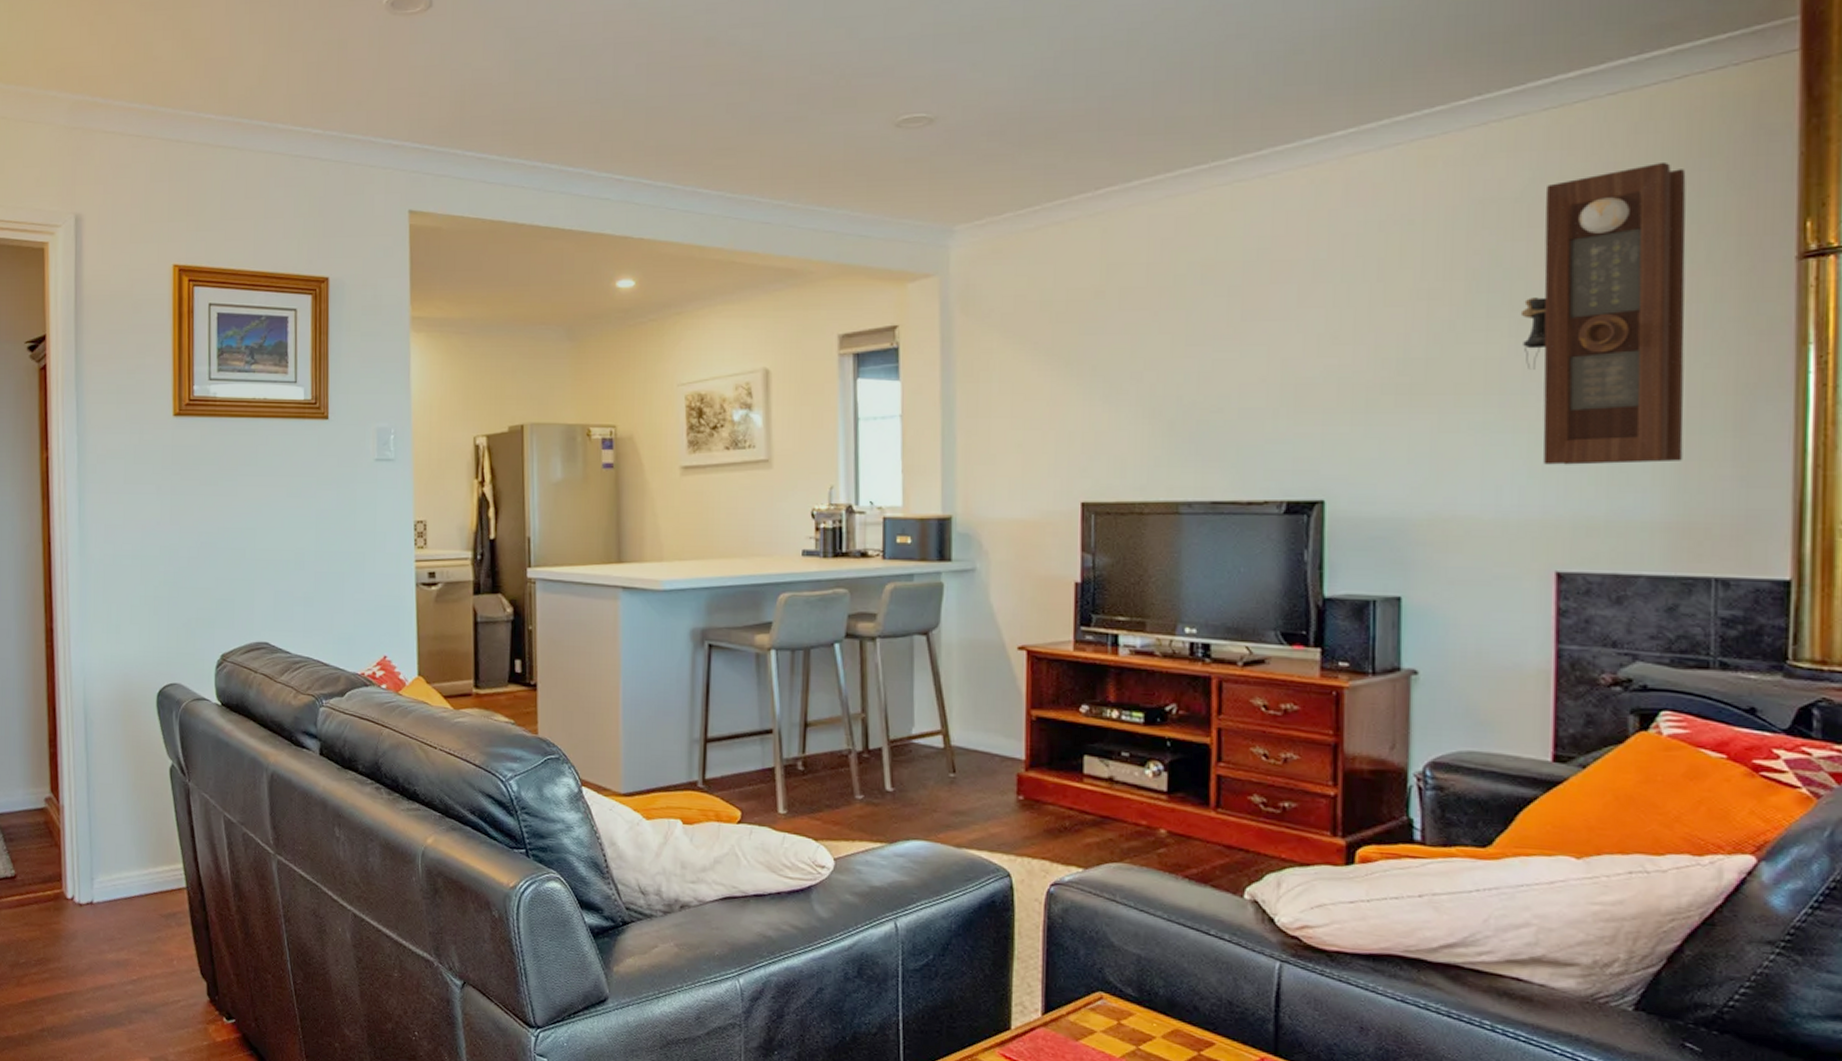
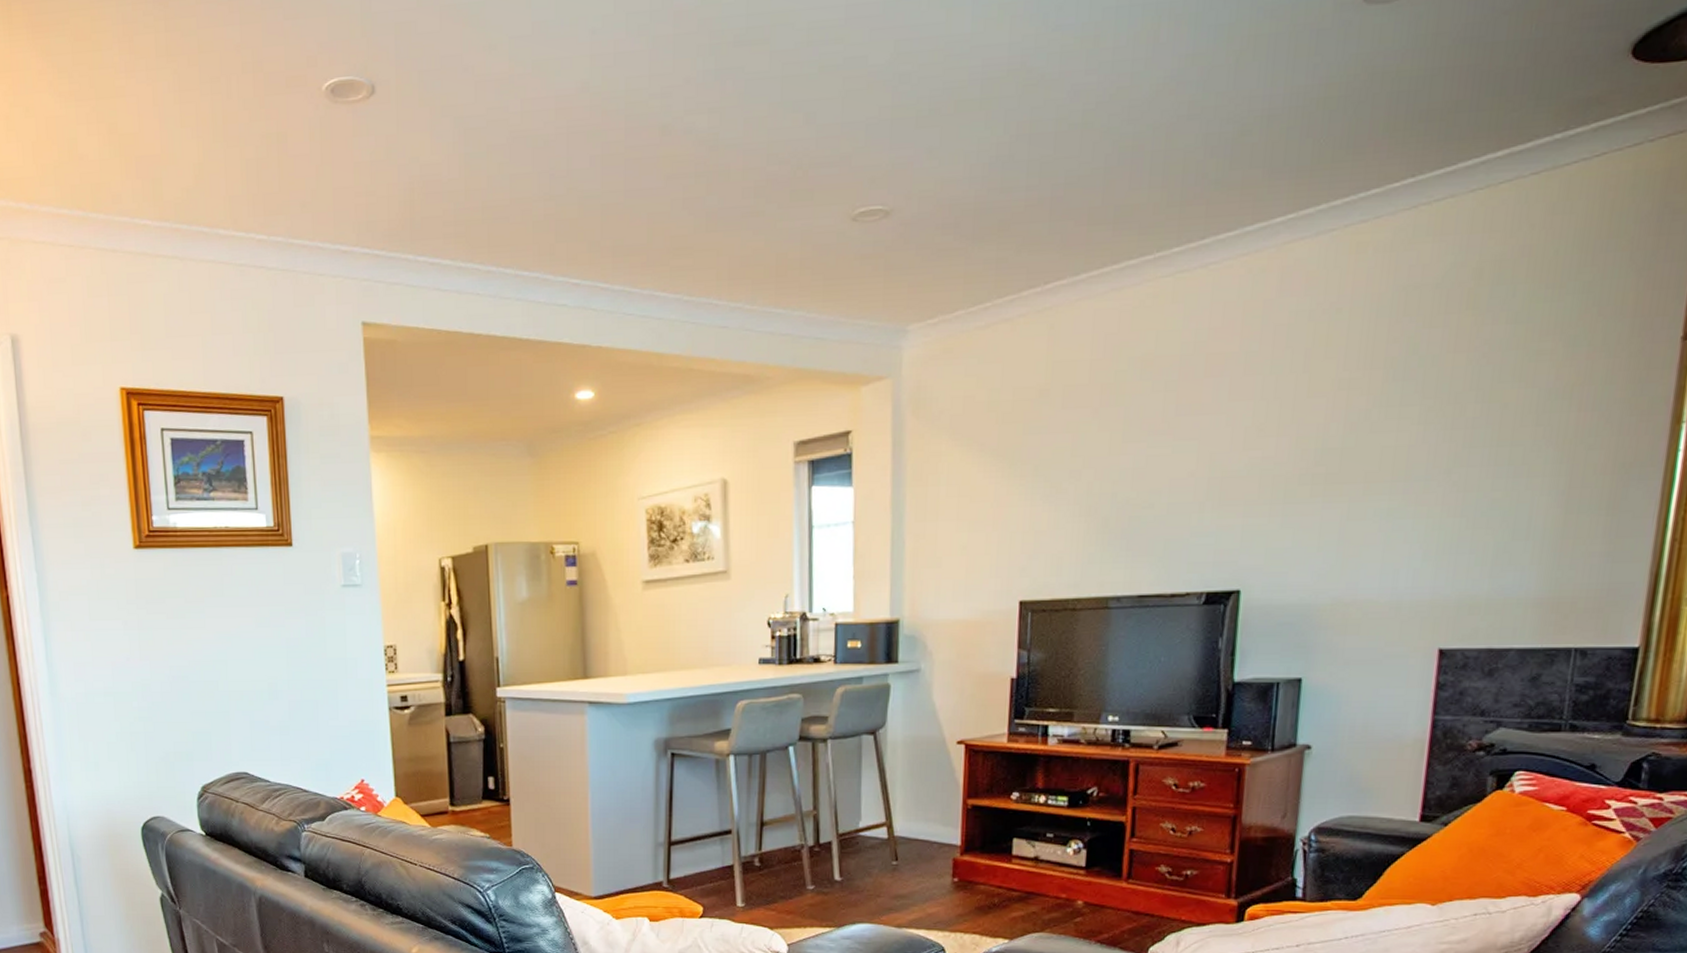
pendulum clock: present [1520,161,1686,465] -> none [1430,243,1594,548]

